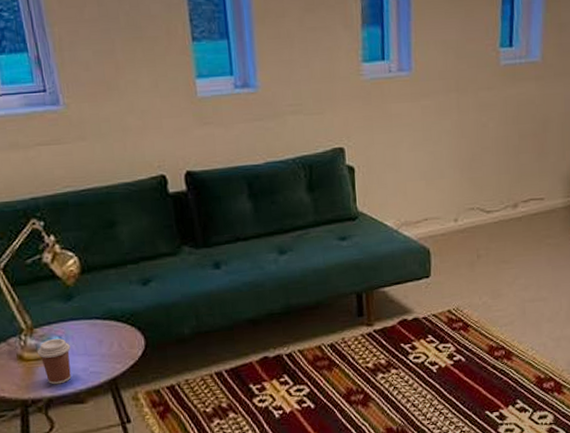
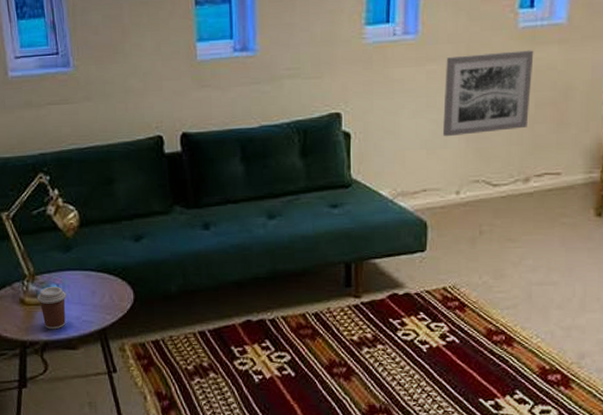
wall art: none [438,86,515,168] -> present [443,50,534,137]

